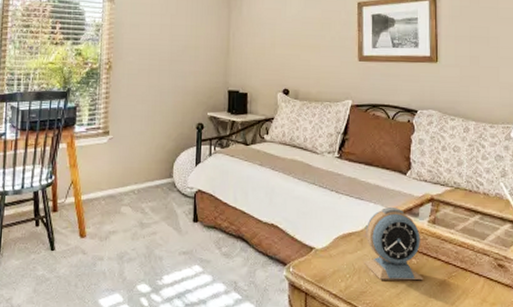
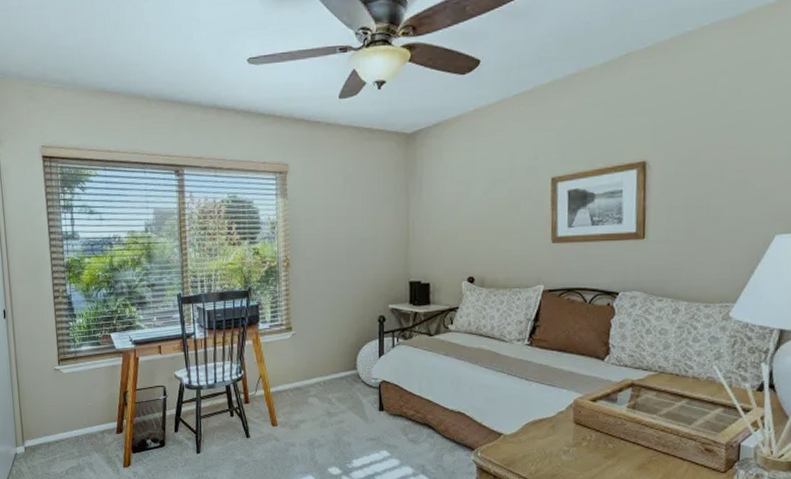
alarm clock: present [364,206,424,281] -> none [555,392,620,465]

